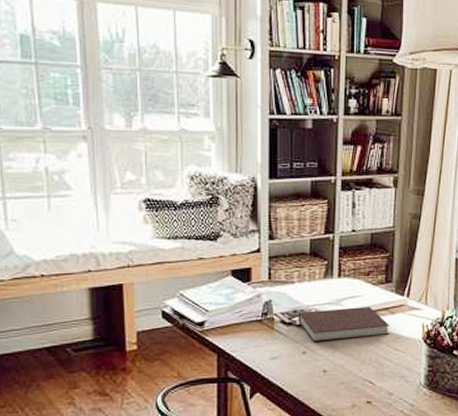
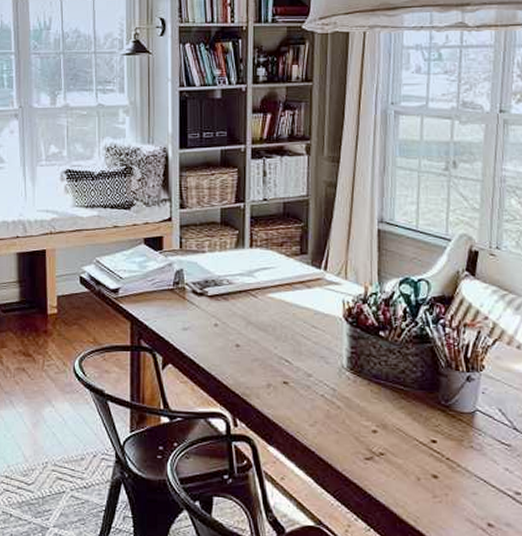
notebook: present [298,307,389,342] -> none [209,279,306,314]

